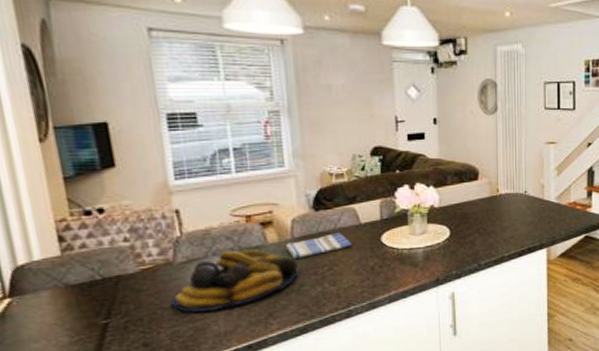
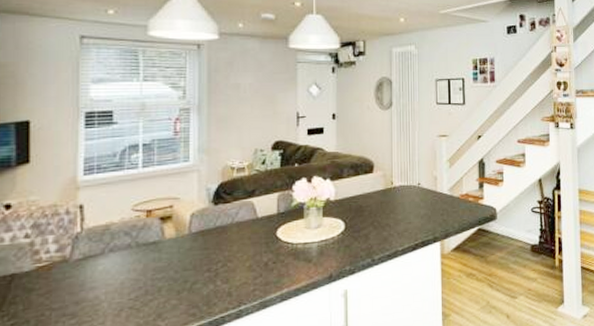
fruit bowl: present [171,249,300,313] -> none [60,245,194,314]
dish towel: present [285,233,352,260] -> none [182,227,248,256]

